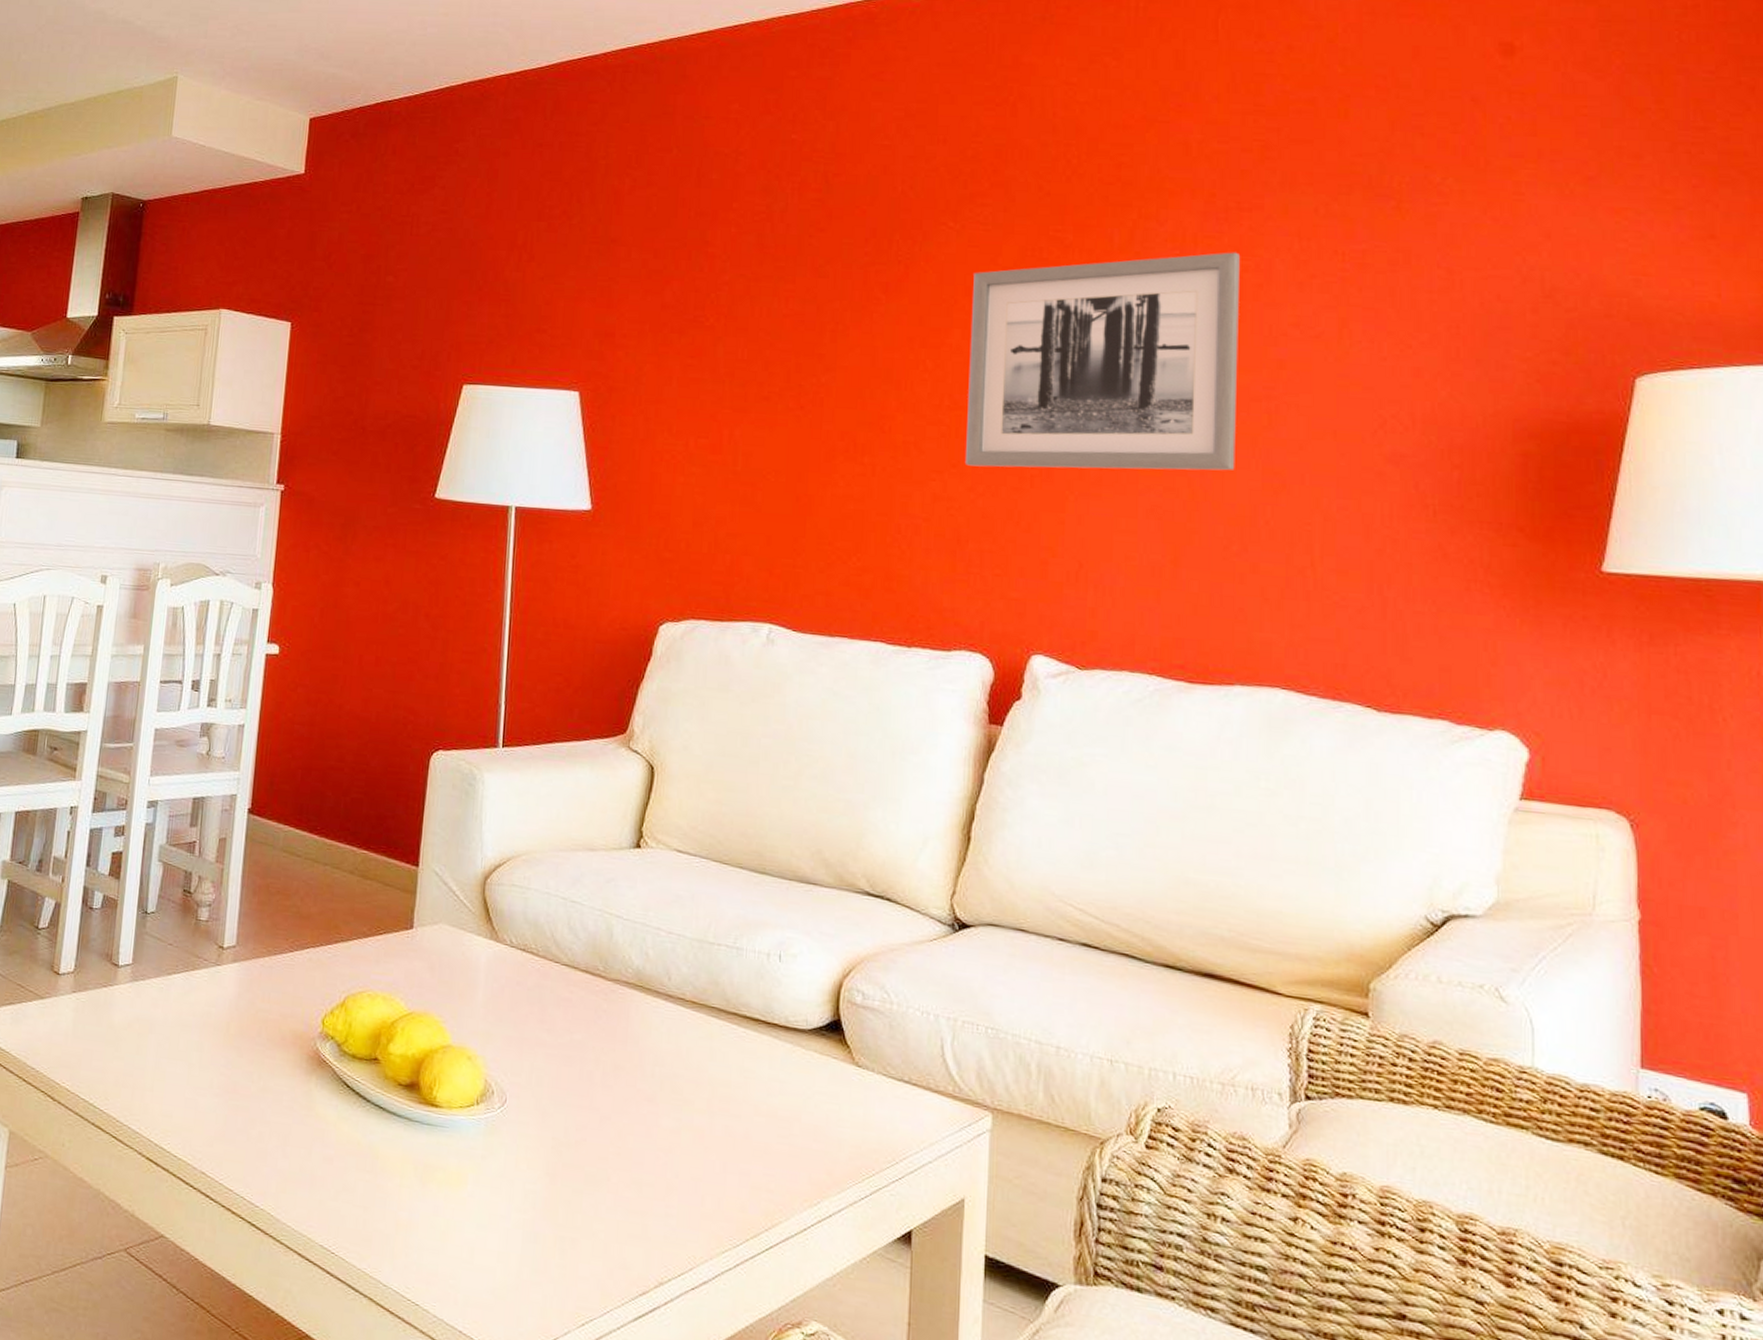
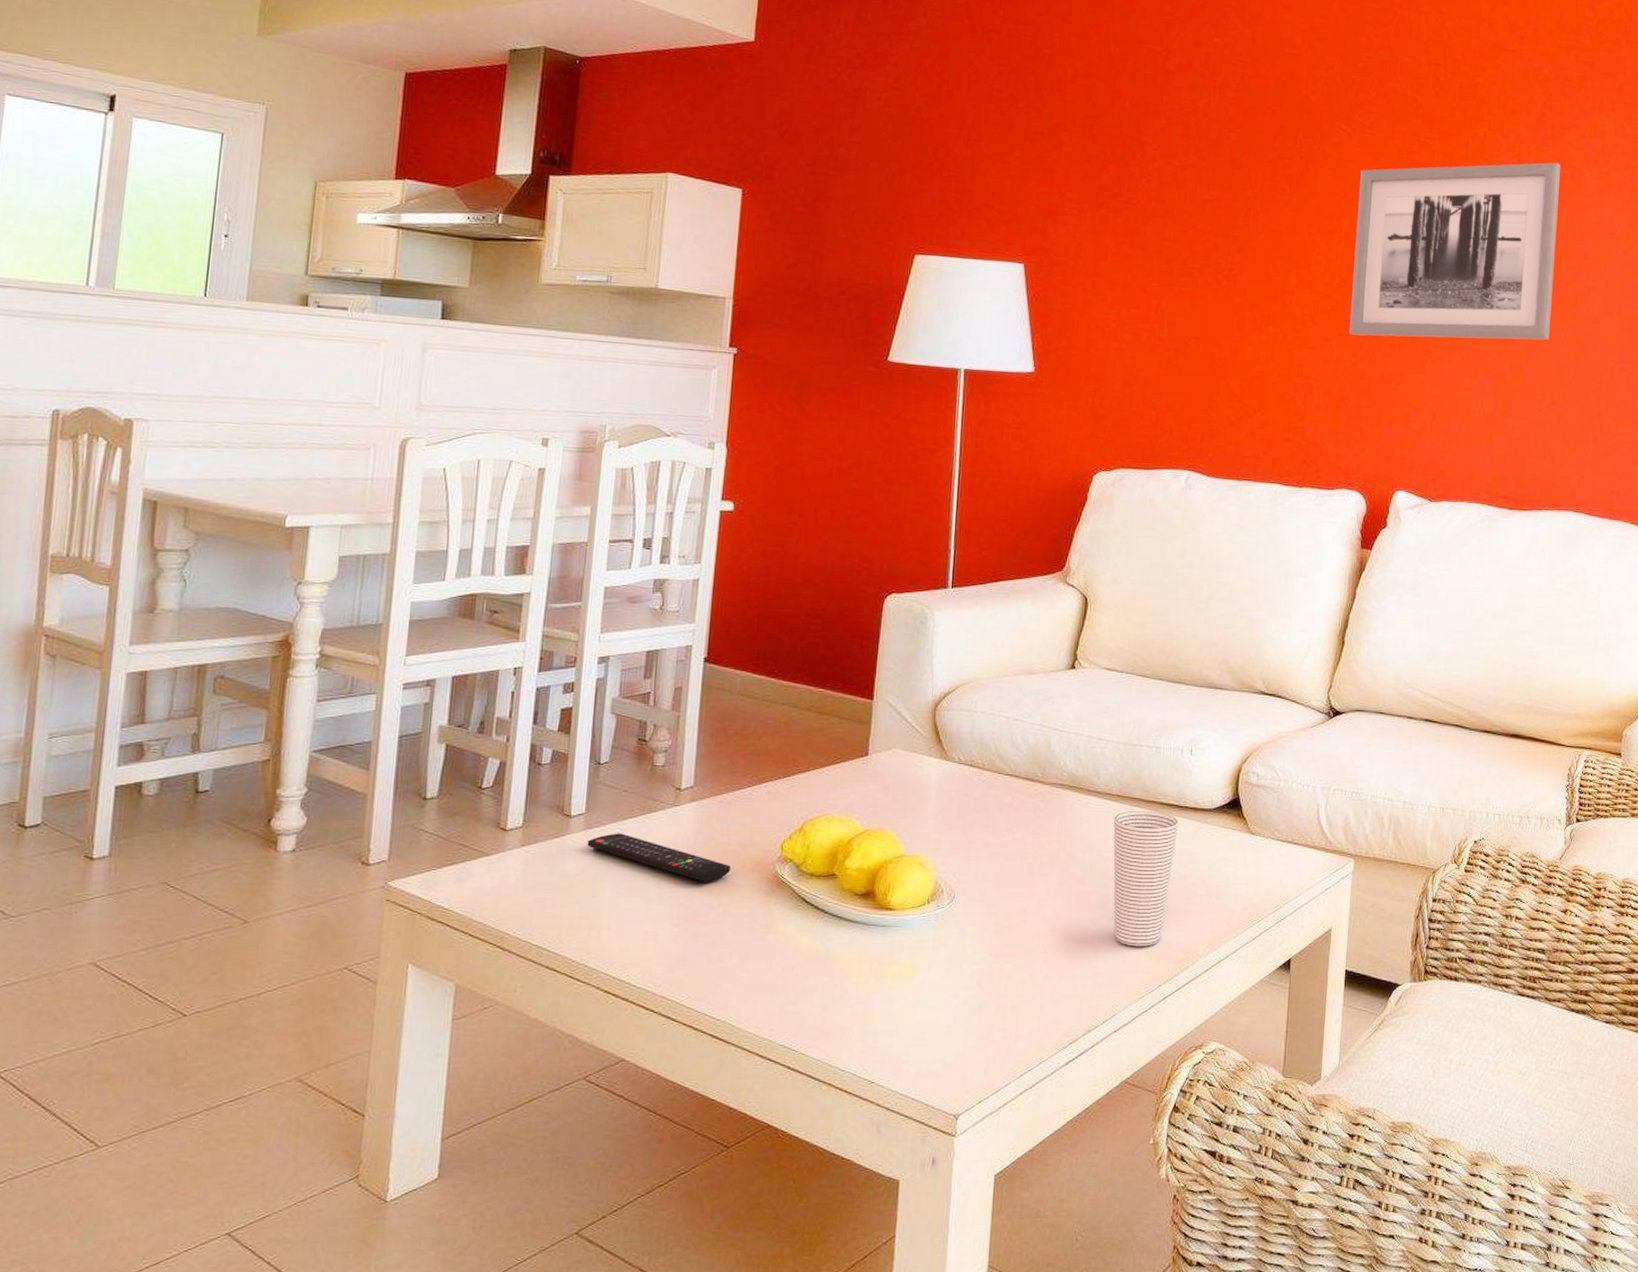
remote control: none [133,988,272,1052] -> present [587,833,732,882]
cup: none [687,1022,766,1190] -> present [1113,810,1179,947]

